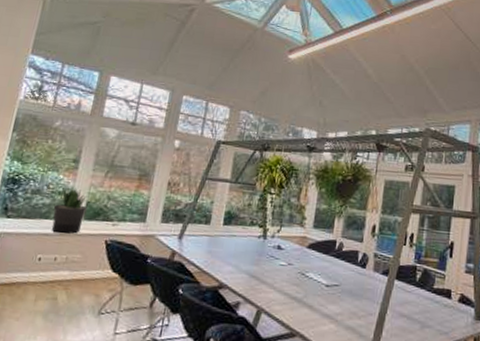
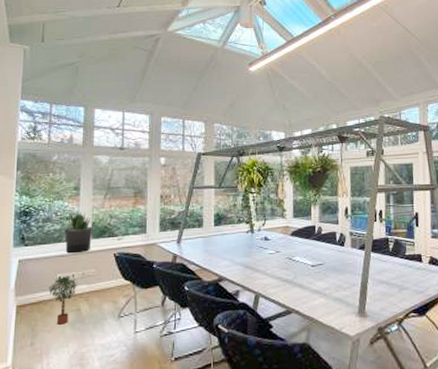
potted tree: none [24,258,60,313] -> present [48,276,78,325]

